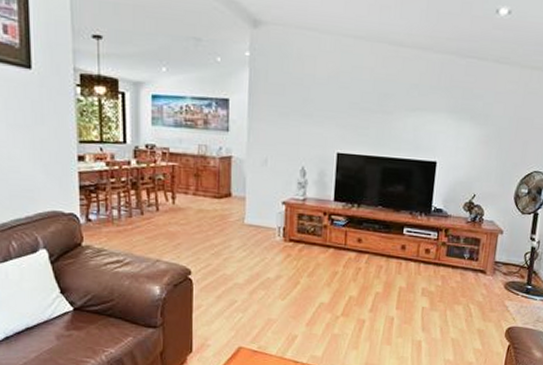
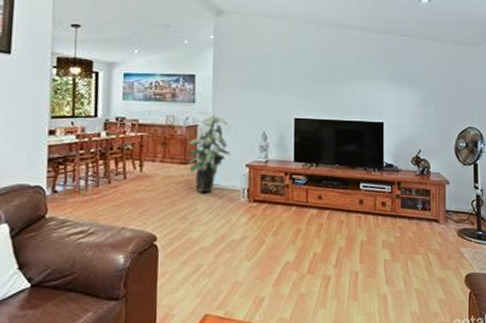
indoor plant: none [220,141,267,230] -> present [187,111,231,193]

